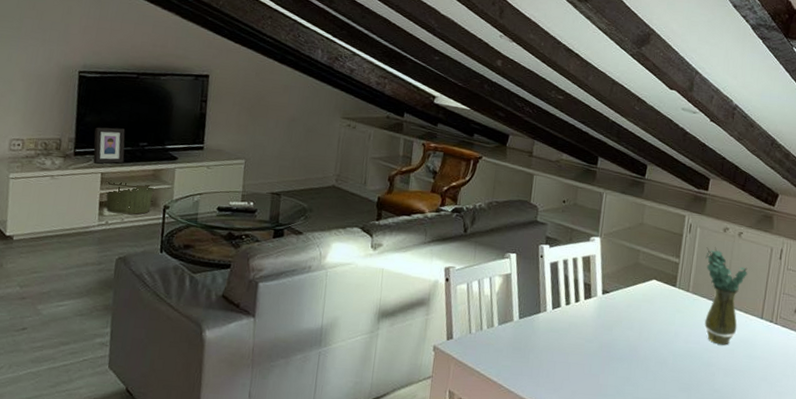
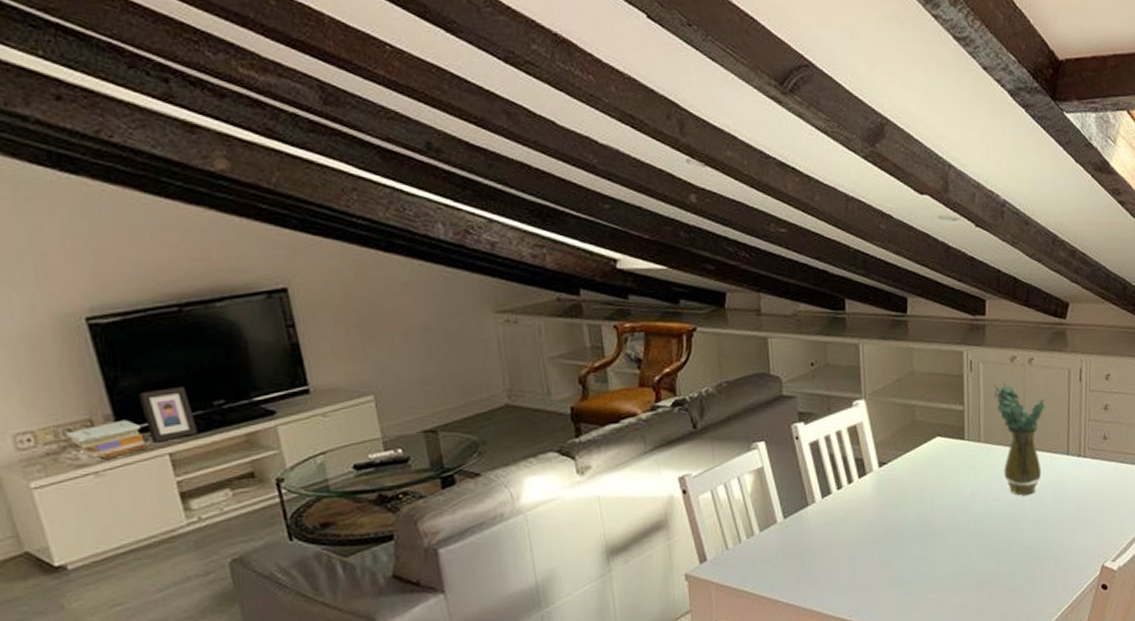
books: none [41,143,90,169] -> present [65,419,148,461]
basket: present [106,180,154,215] -> none [181,457,257,505]

